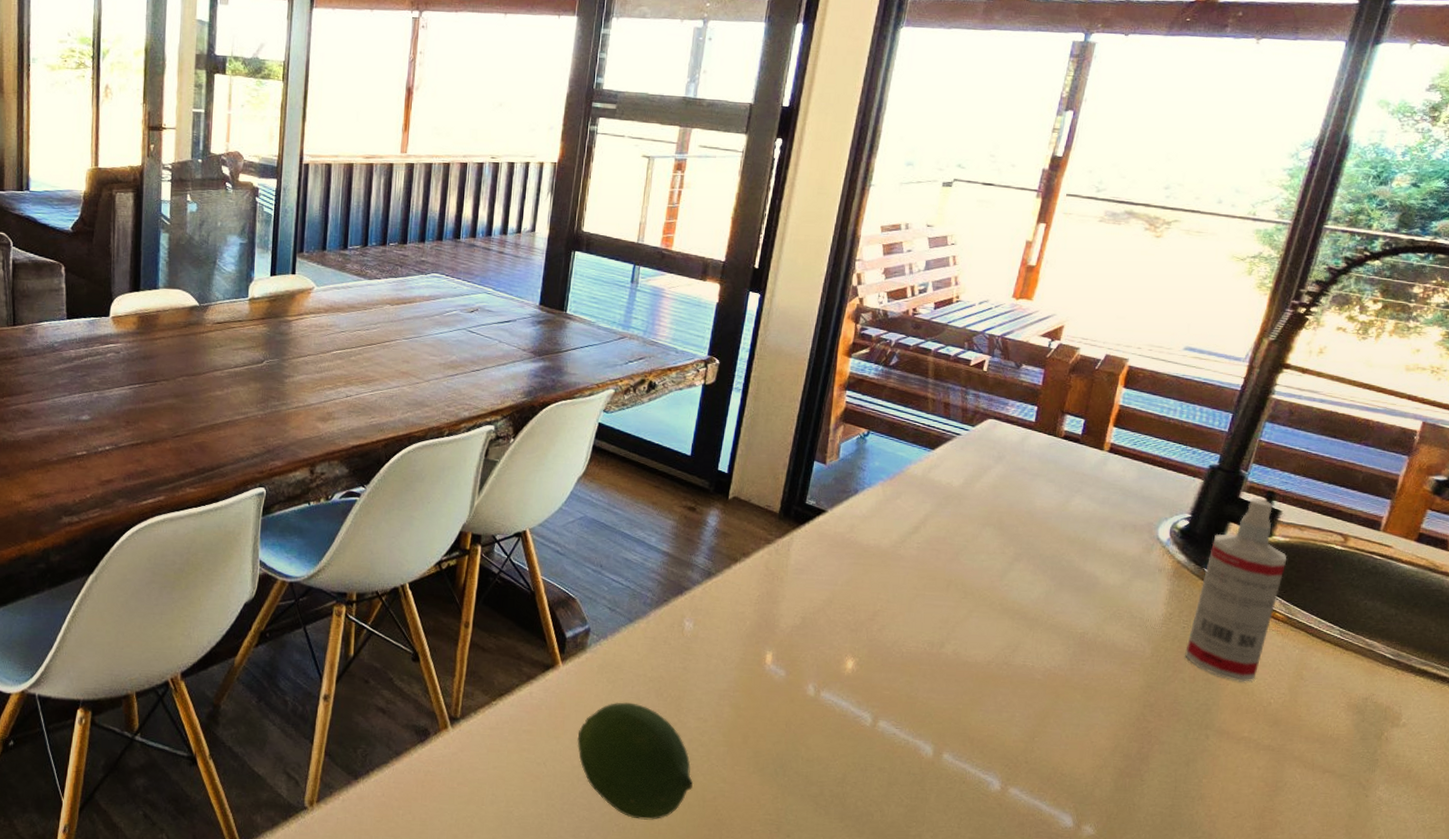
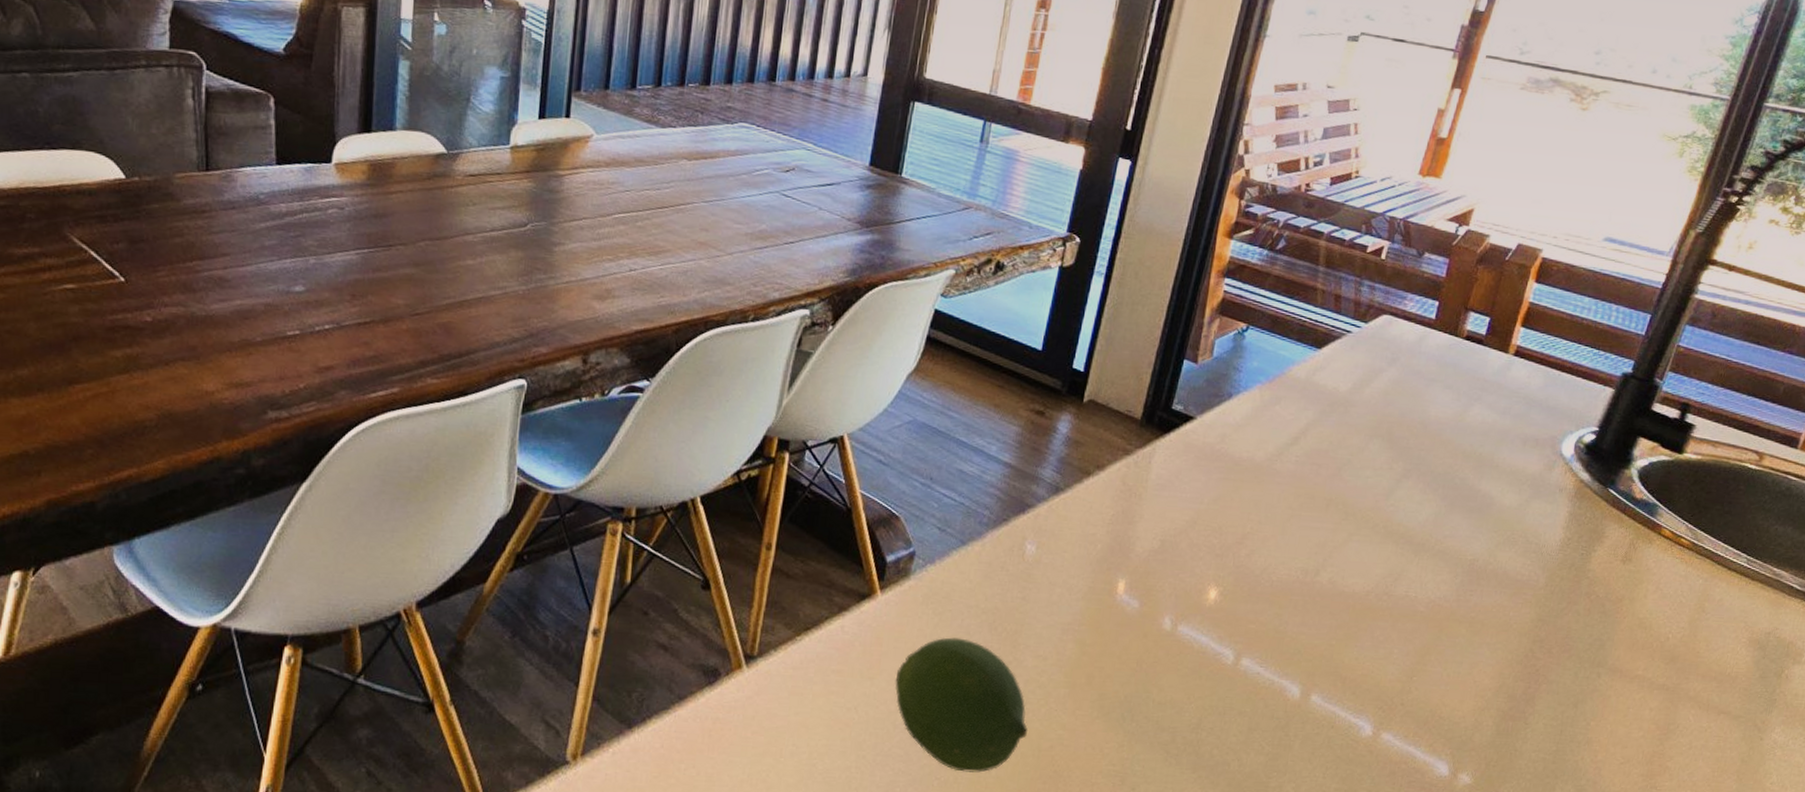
spray bottle: present [1185,498,1287,682] -> none [1581,411,1698,615]

